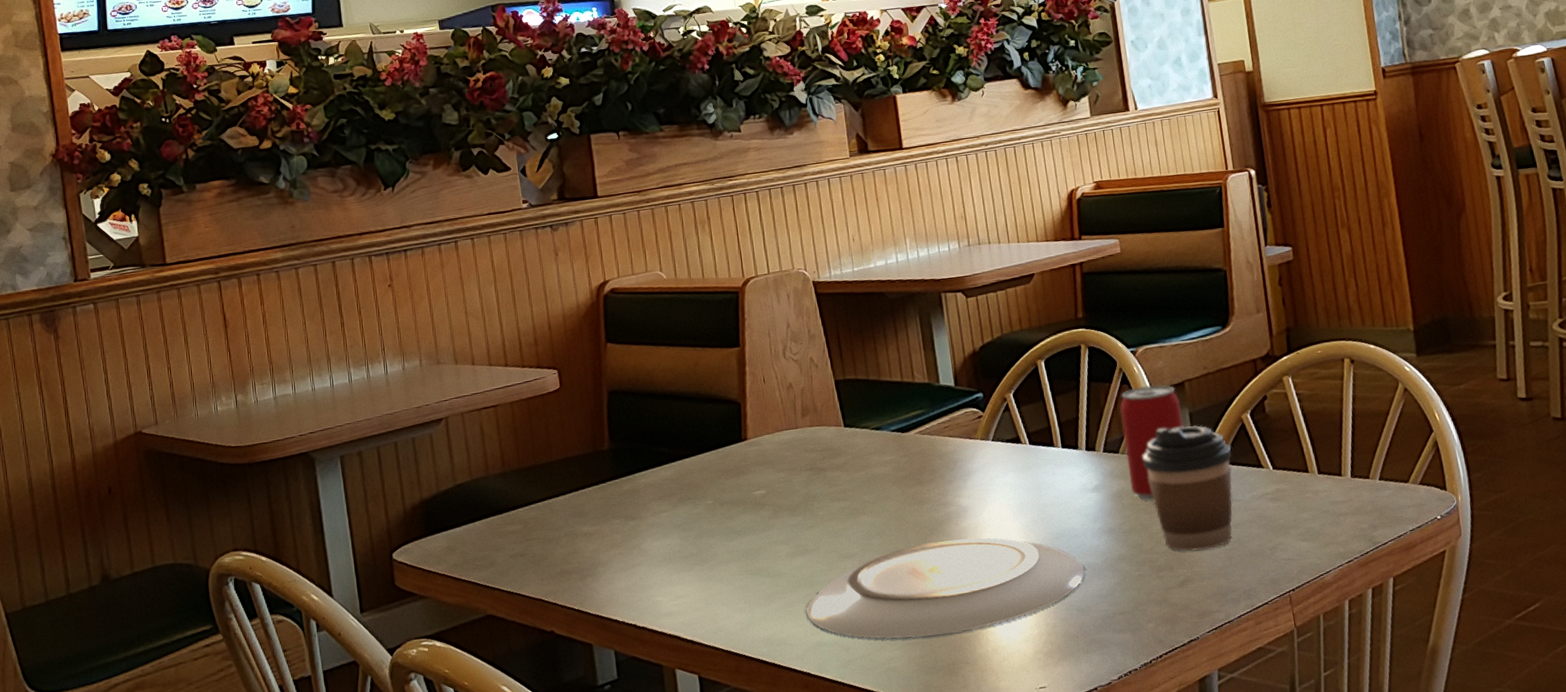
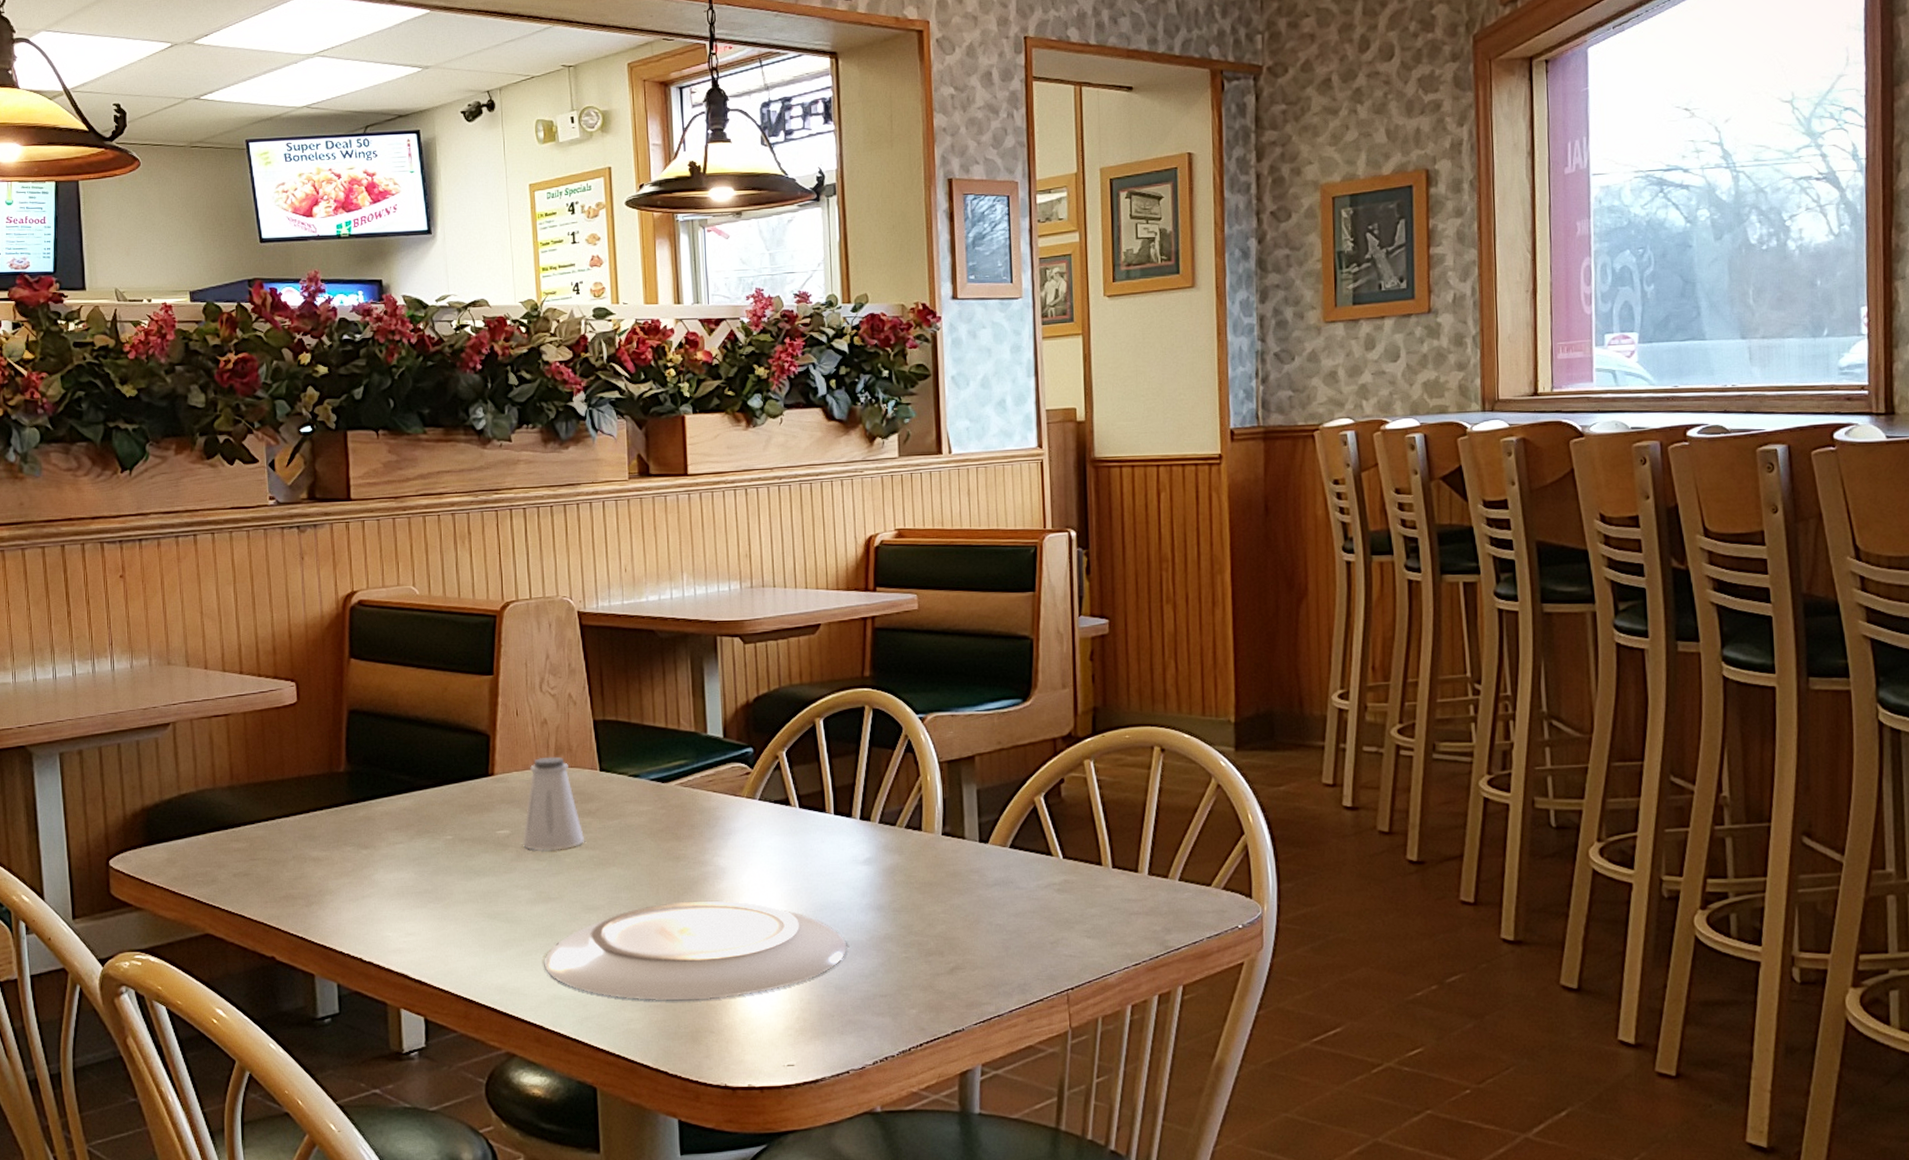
saltshaker: none [777,417,835,507] -> present [522,756,584,850]
beer can: present [1120,385,1183,501] -> none [902,756,969,880]
coffee cup: present [1142,425,1233,552] -> none [921,803,1019,938]

